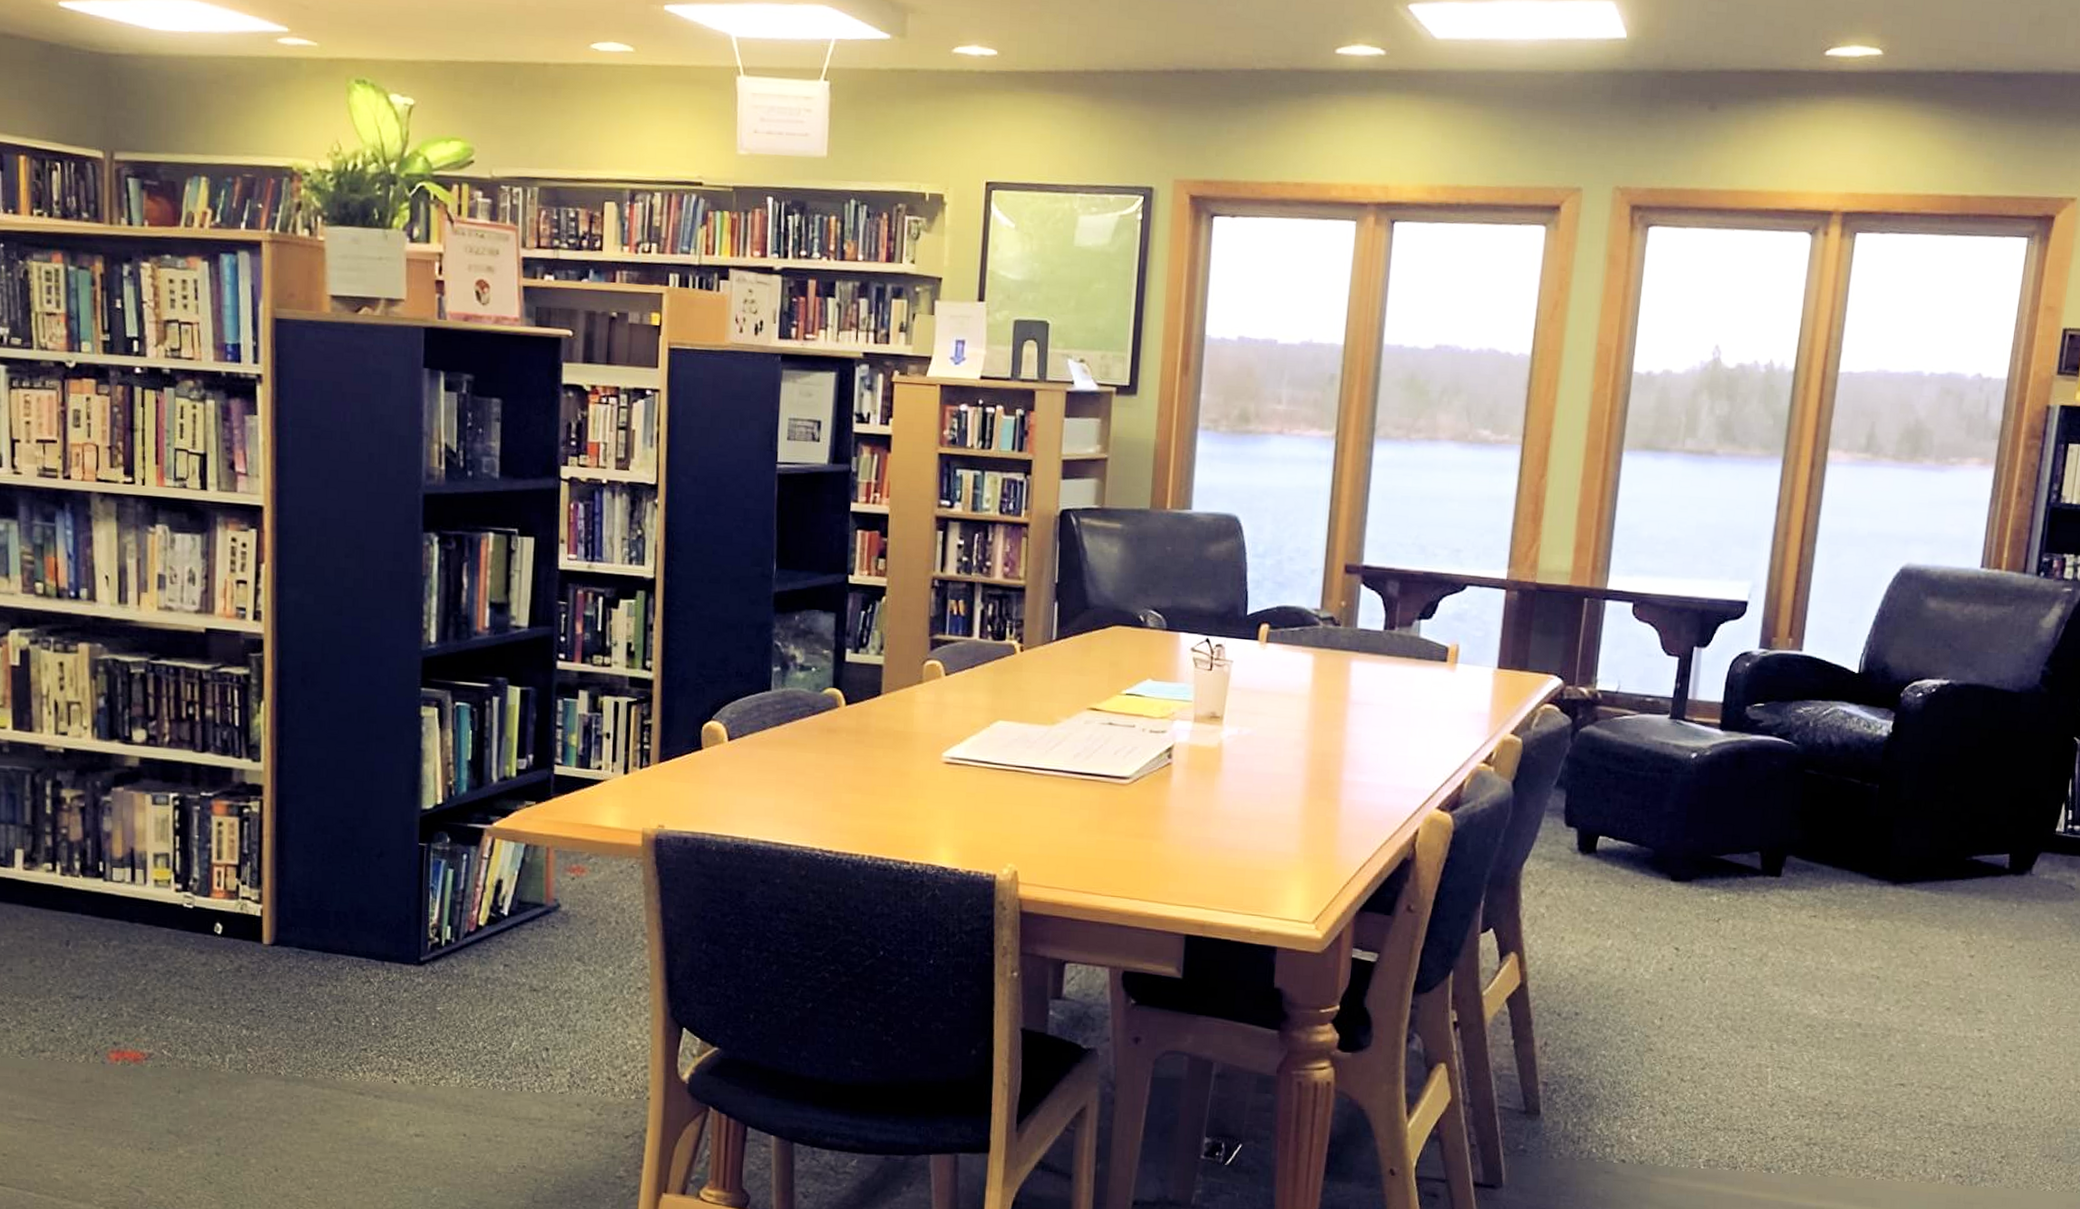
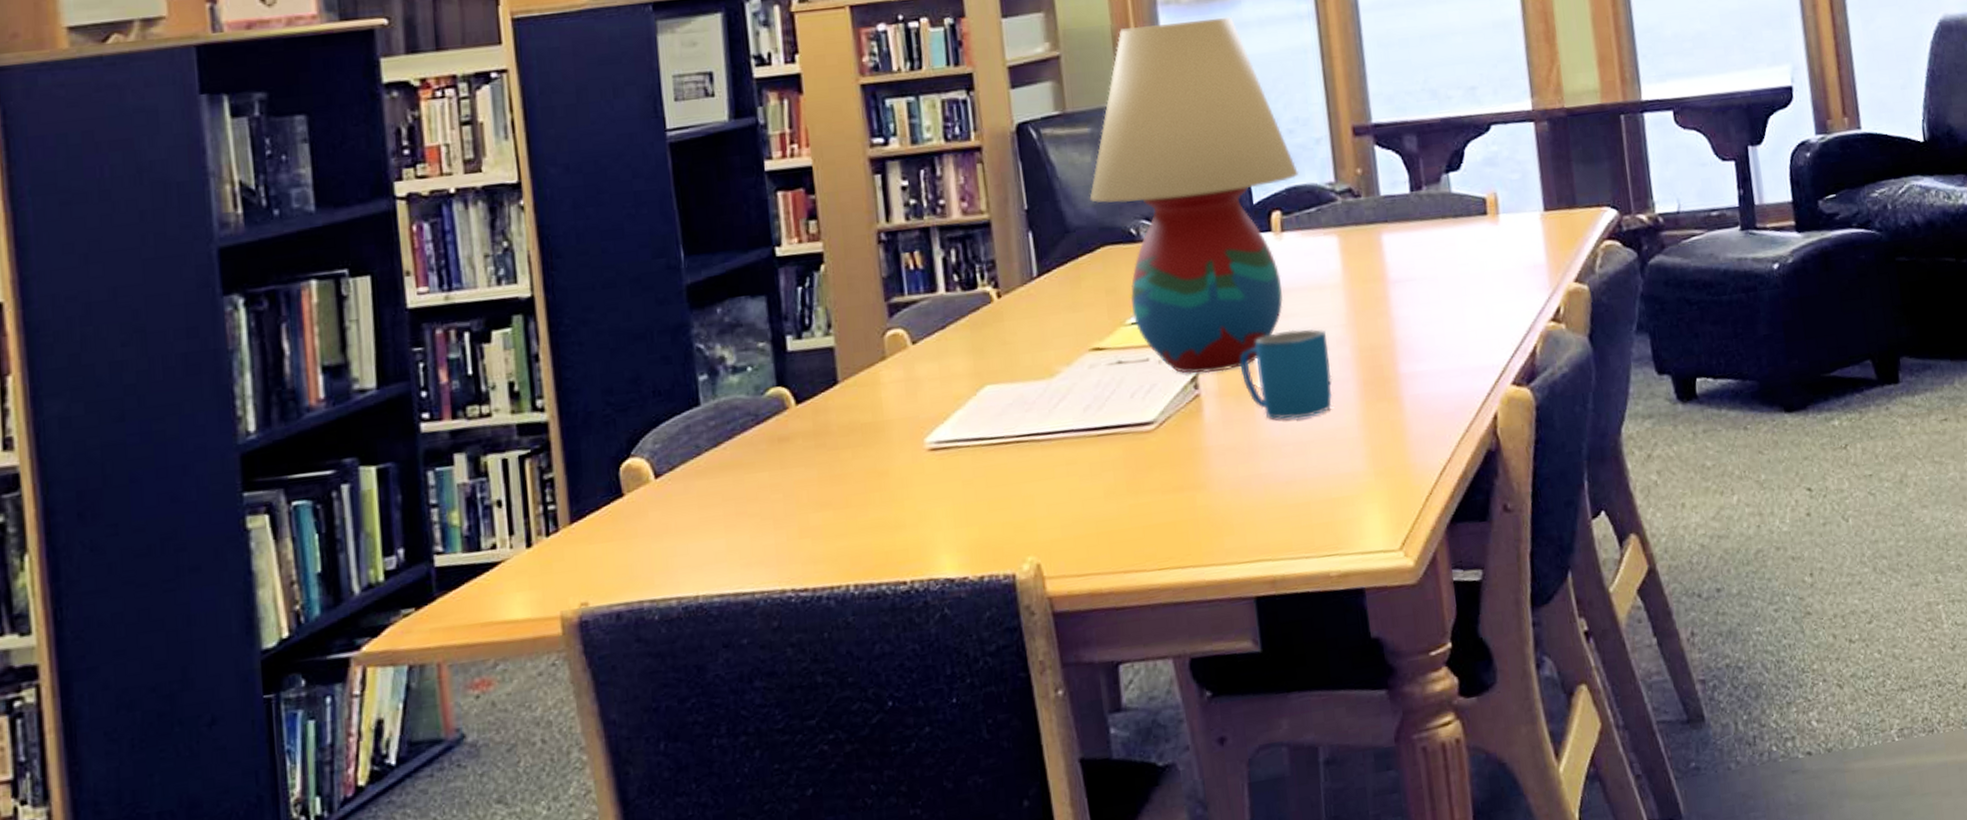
table lamp: none [1110,444,1292,749] -> present [1089,16,1300,374]
mug: none [1210,725,1287,800] -> present [1240,329,1333,420]

